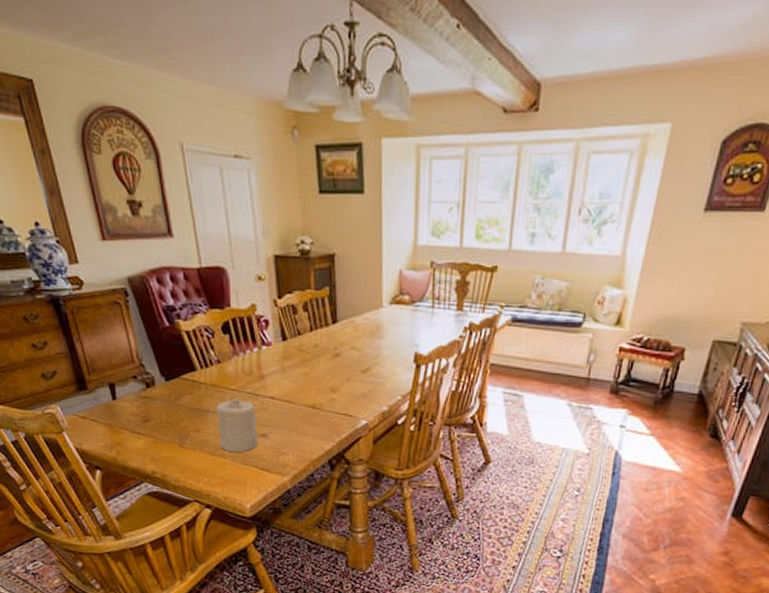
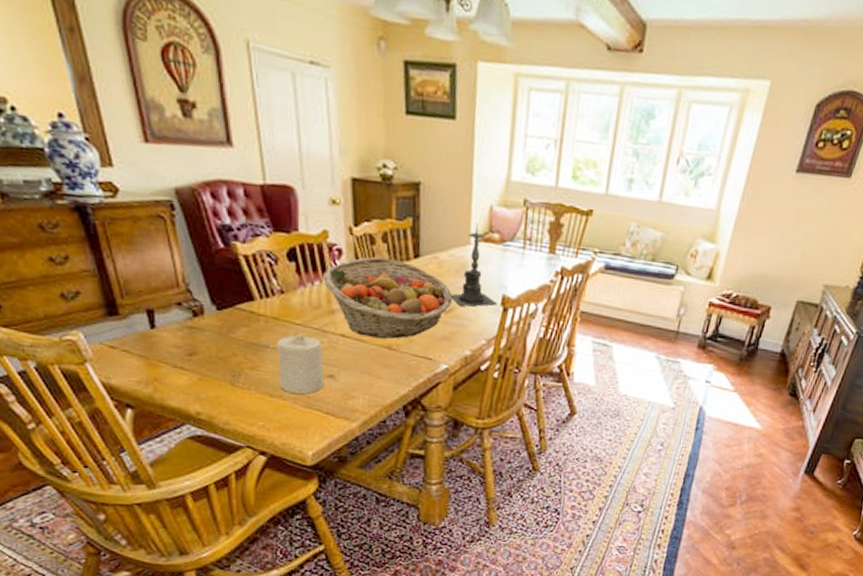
fruit basket: none [253,325,368,399] -> present [323,257,452,339]
candle holder: none [367,286,411,365] -> present [450,222,498,307]

